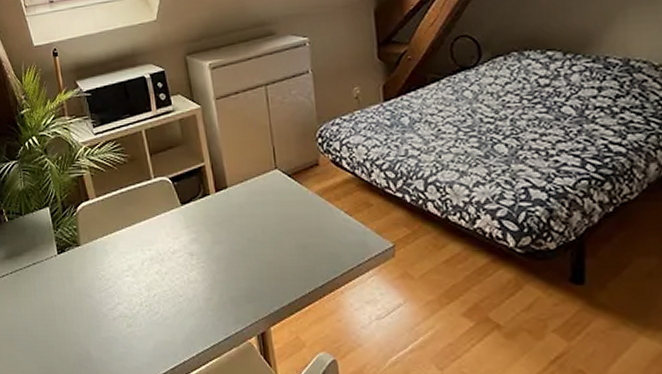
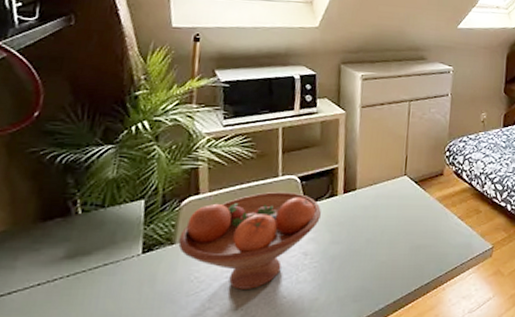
fruit bowl: none [82,194,198,287] -> present [178,192,321,290]

